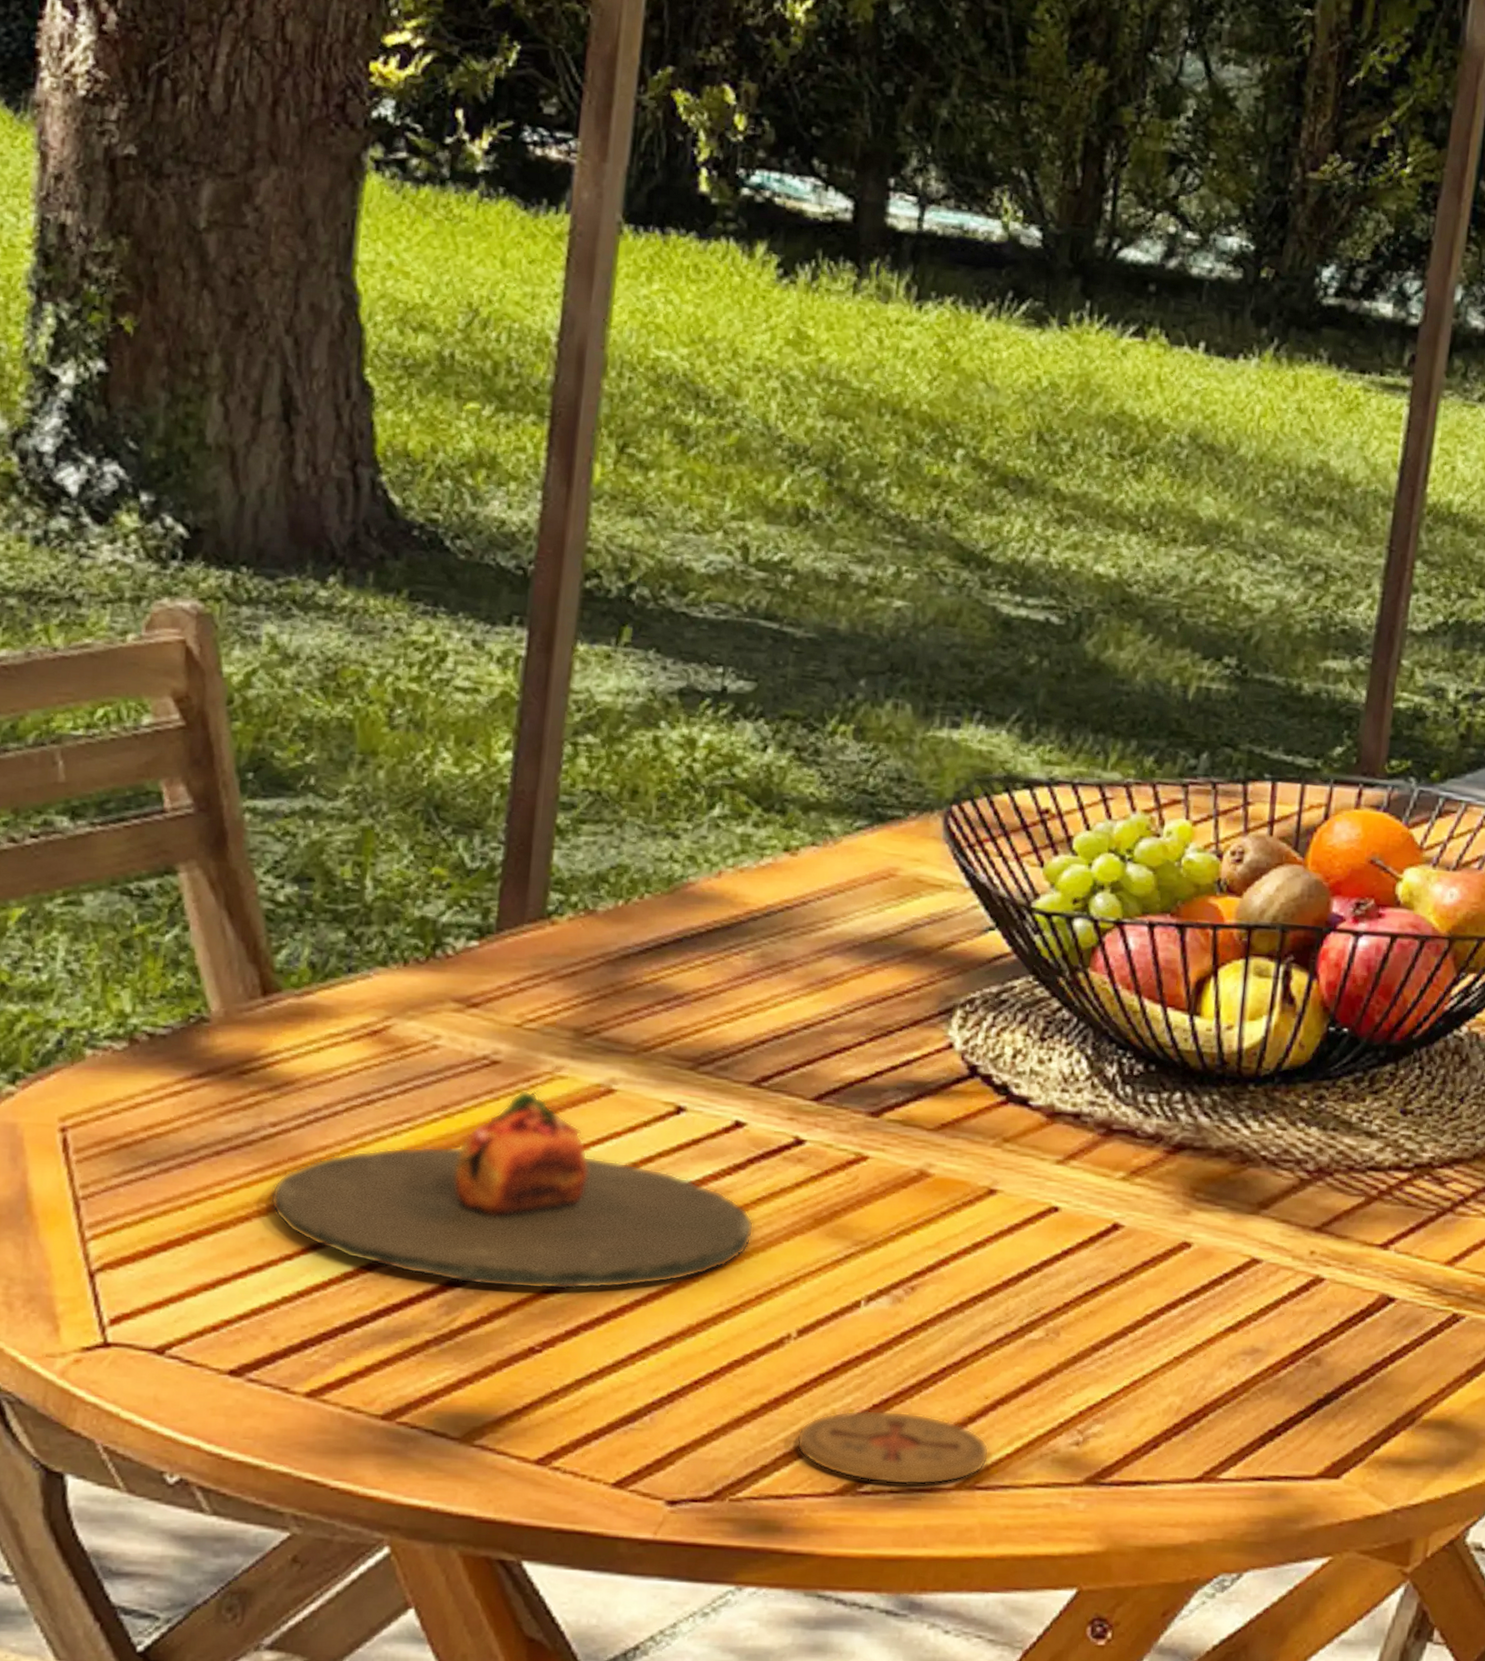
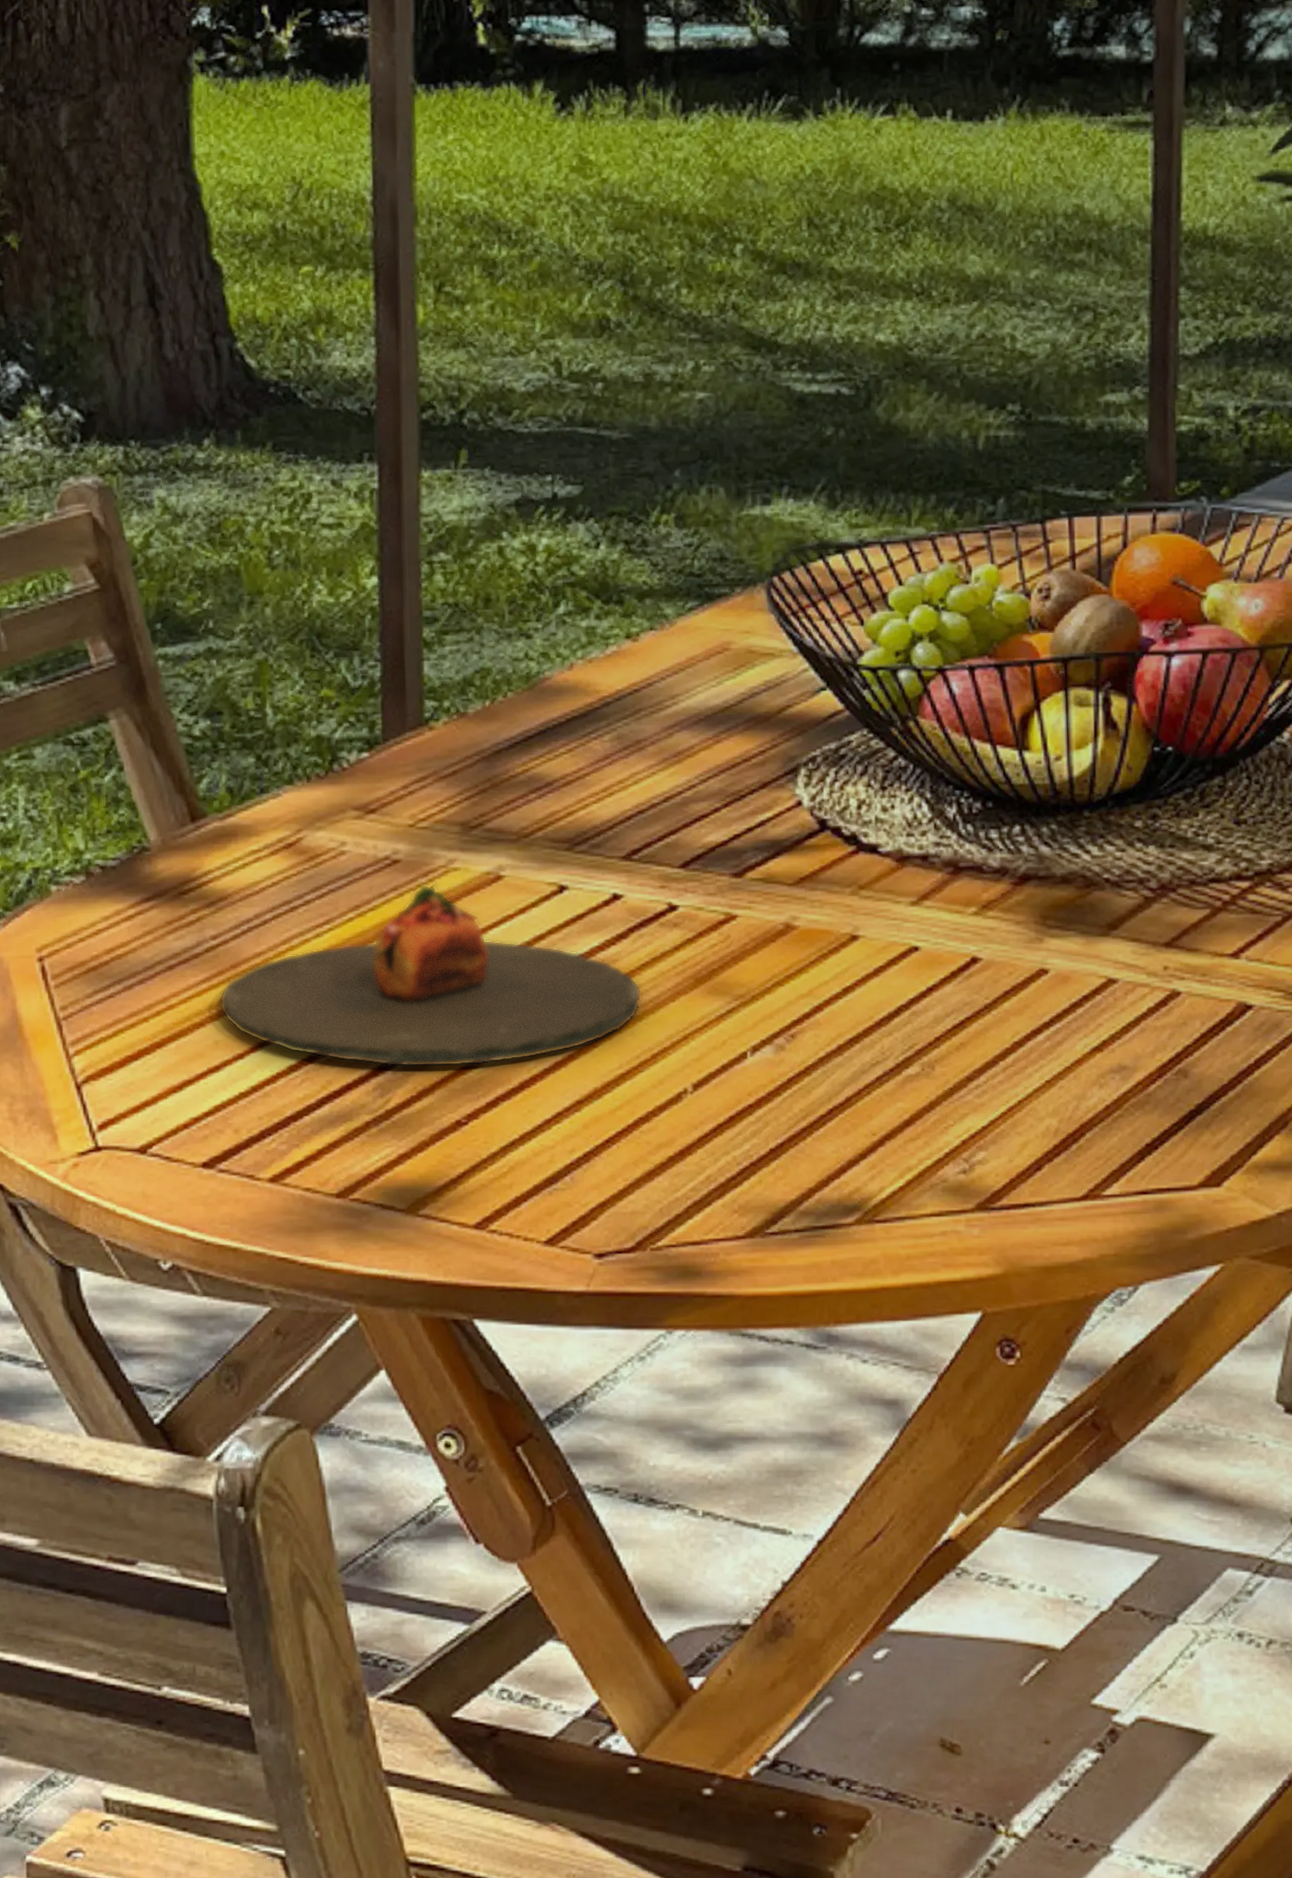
coaster: present [796,1409,990,1485] -> none [704,1154,883,1224]

